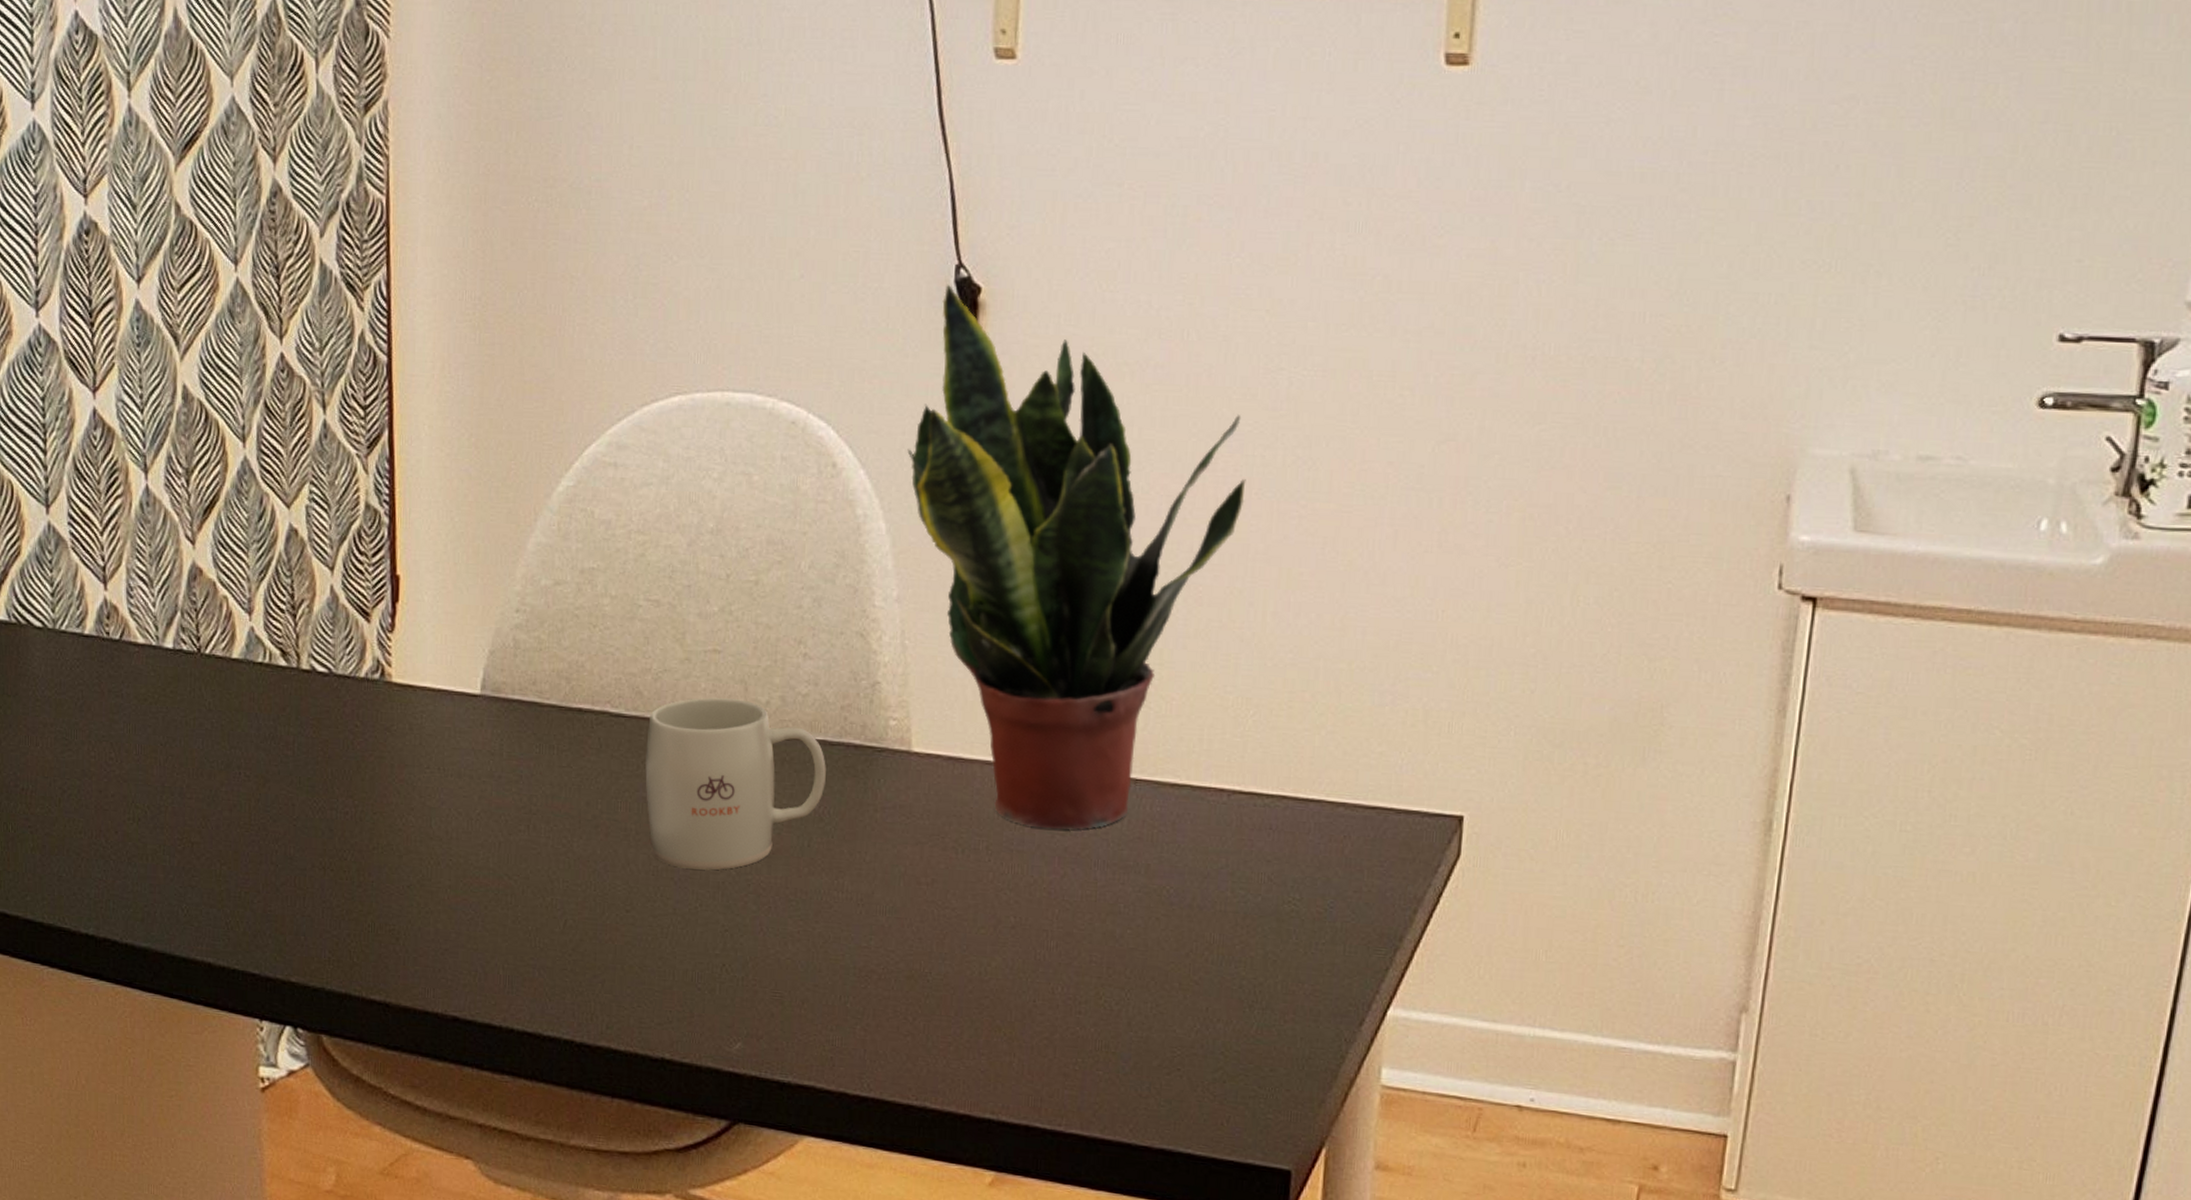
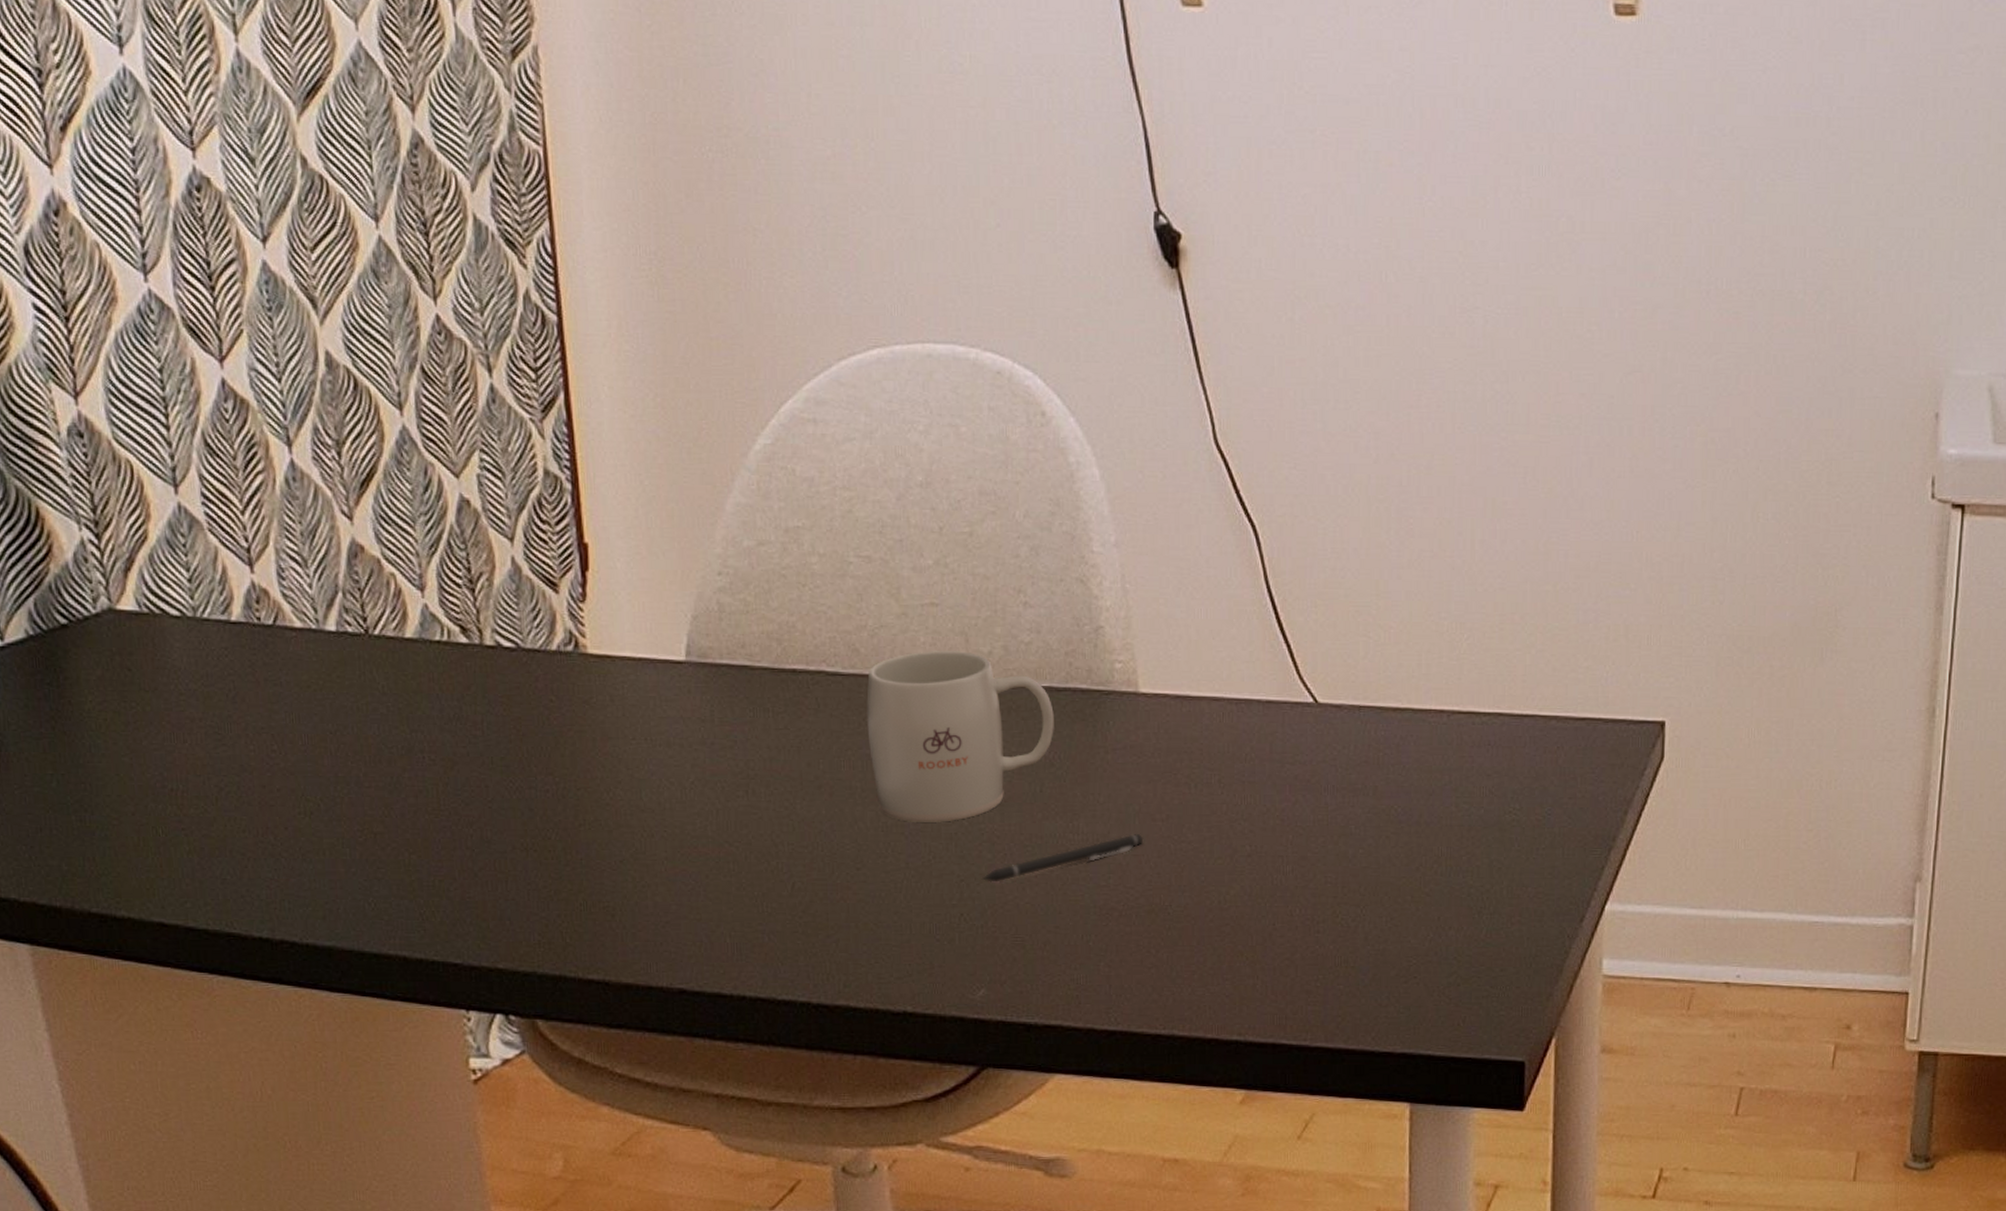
pen: none [745,896,908,936] -> present [981,834,1144,882]
potted plant: present [907,284,1246,830] -> none [1117,231,1449,758]

